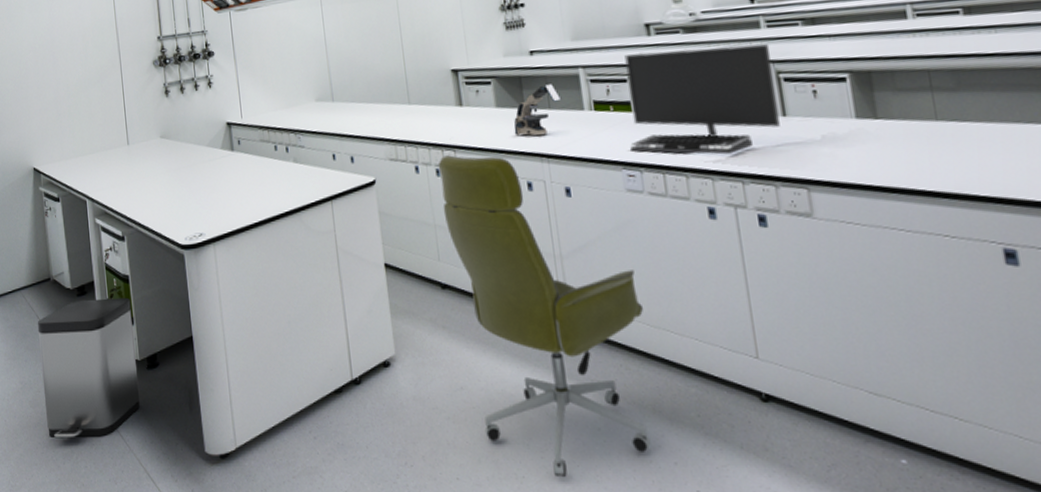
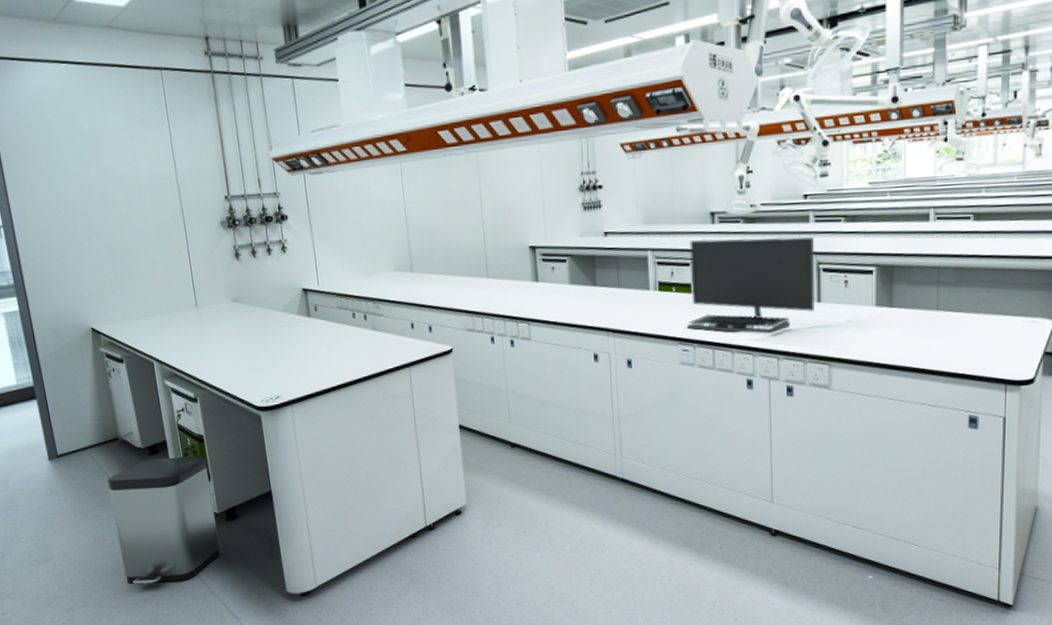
office chair: present [437,155,651,478] -> none [512,327,686,600]
microscope: present [513,84,560,137] -> none [585,264,629,312]

